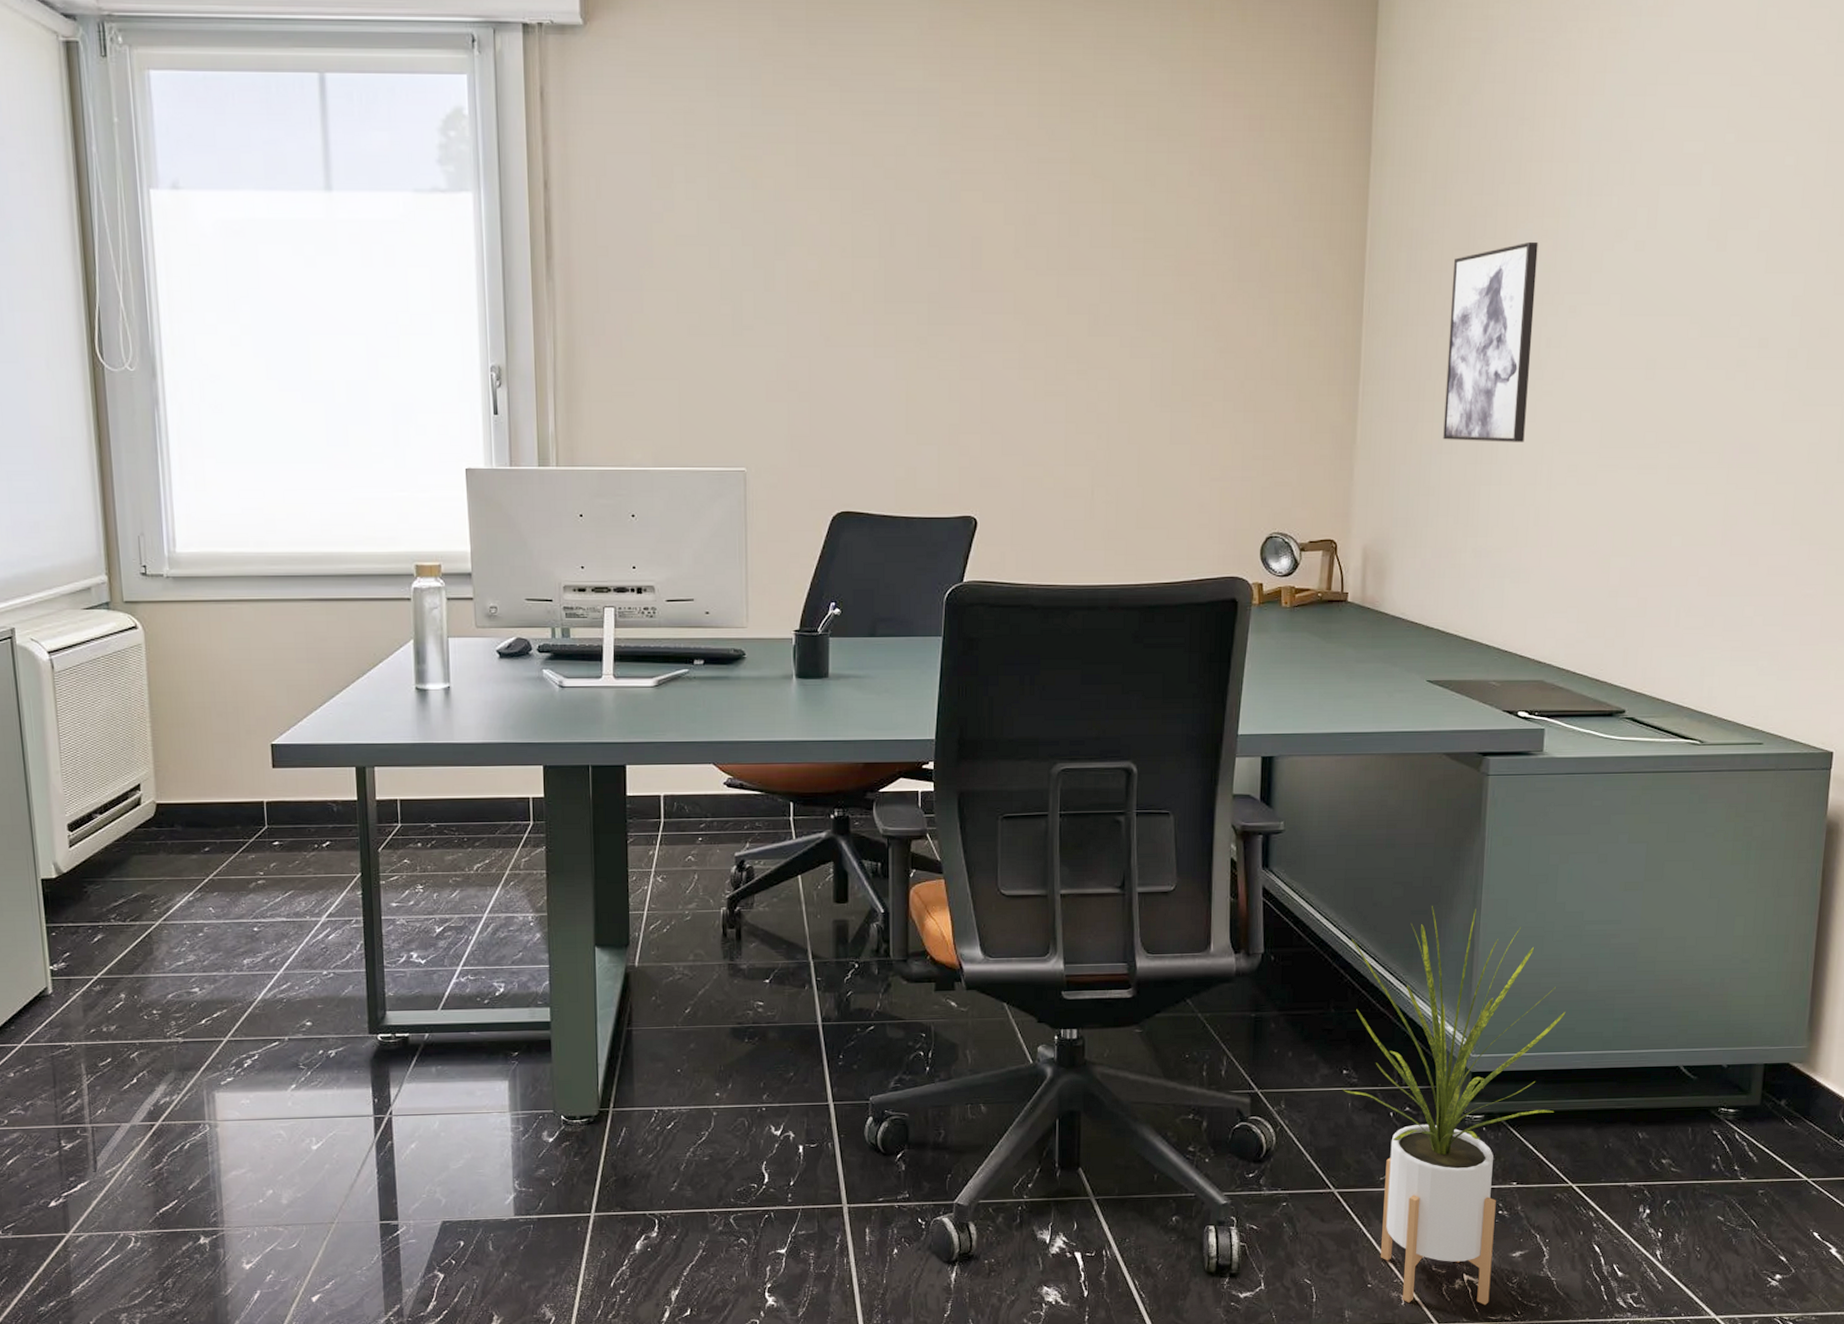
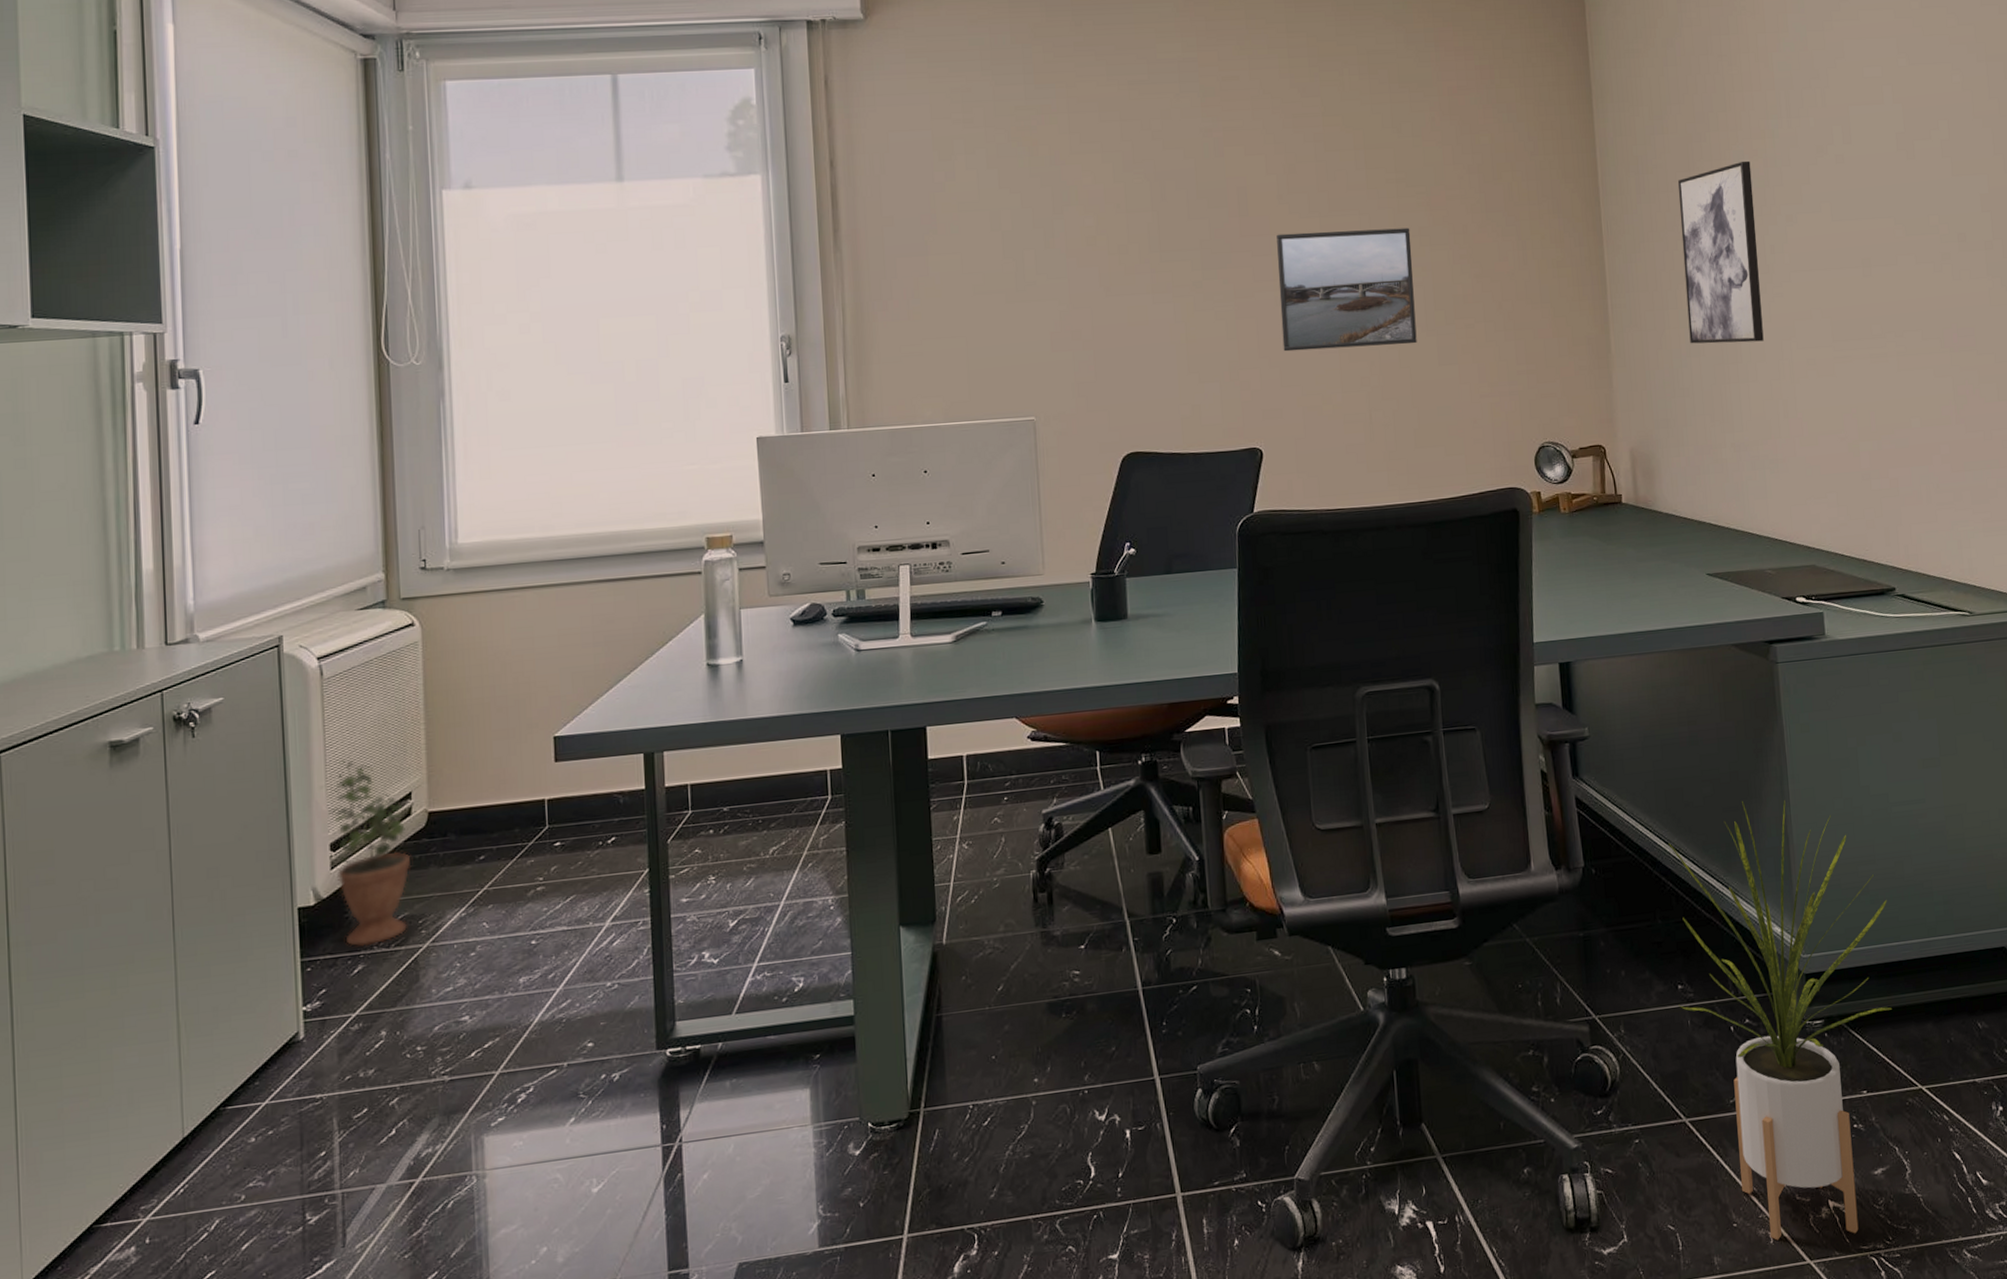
potted plant: none [65,749,142,919] -> present [329,760,411,947]
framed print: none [1007,291,1154,419] -> present [1277,228,1417,352]

